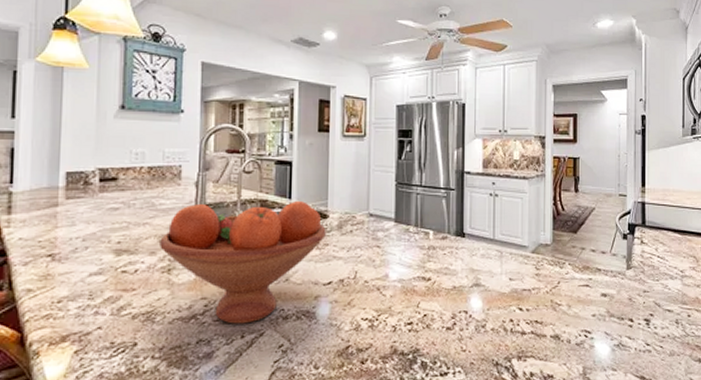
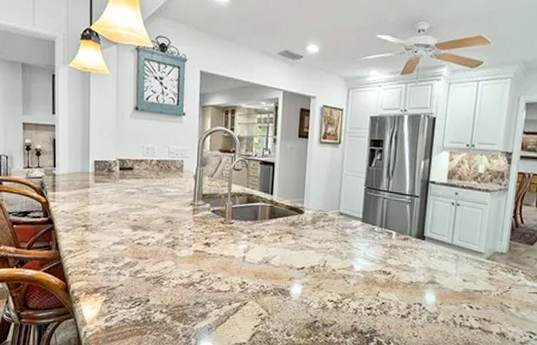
fruit bowl: present [160,200,326,324] -> none [166,194,301,294]

